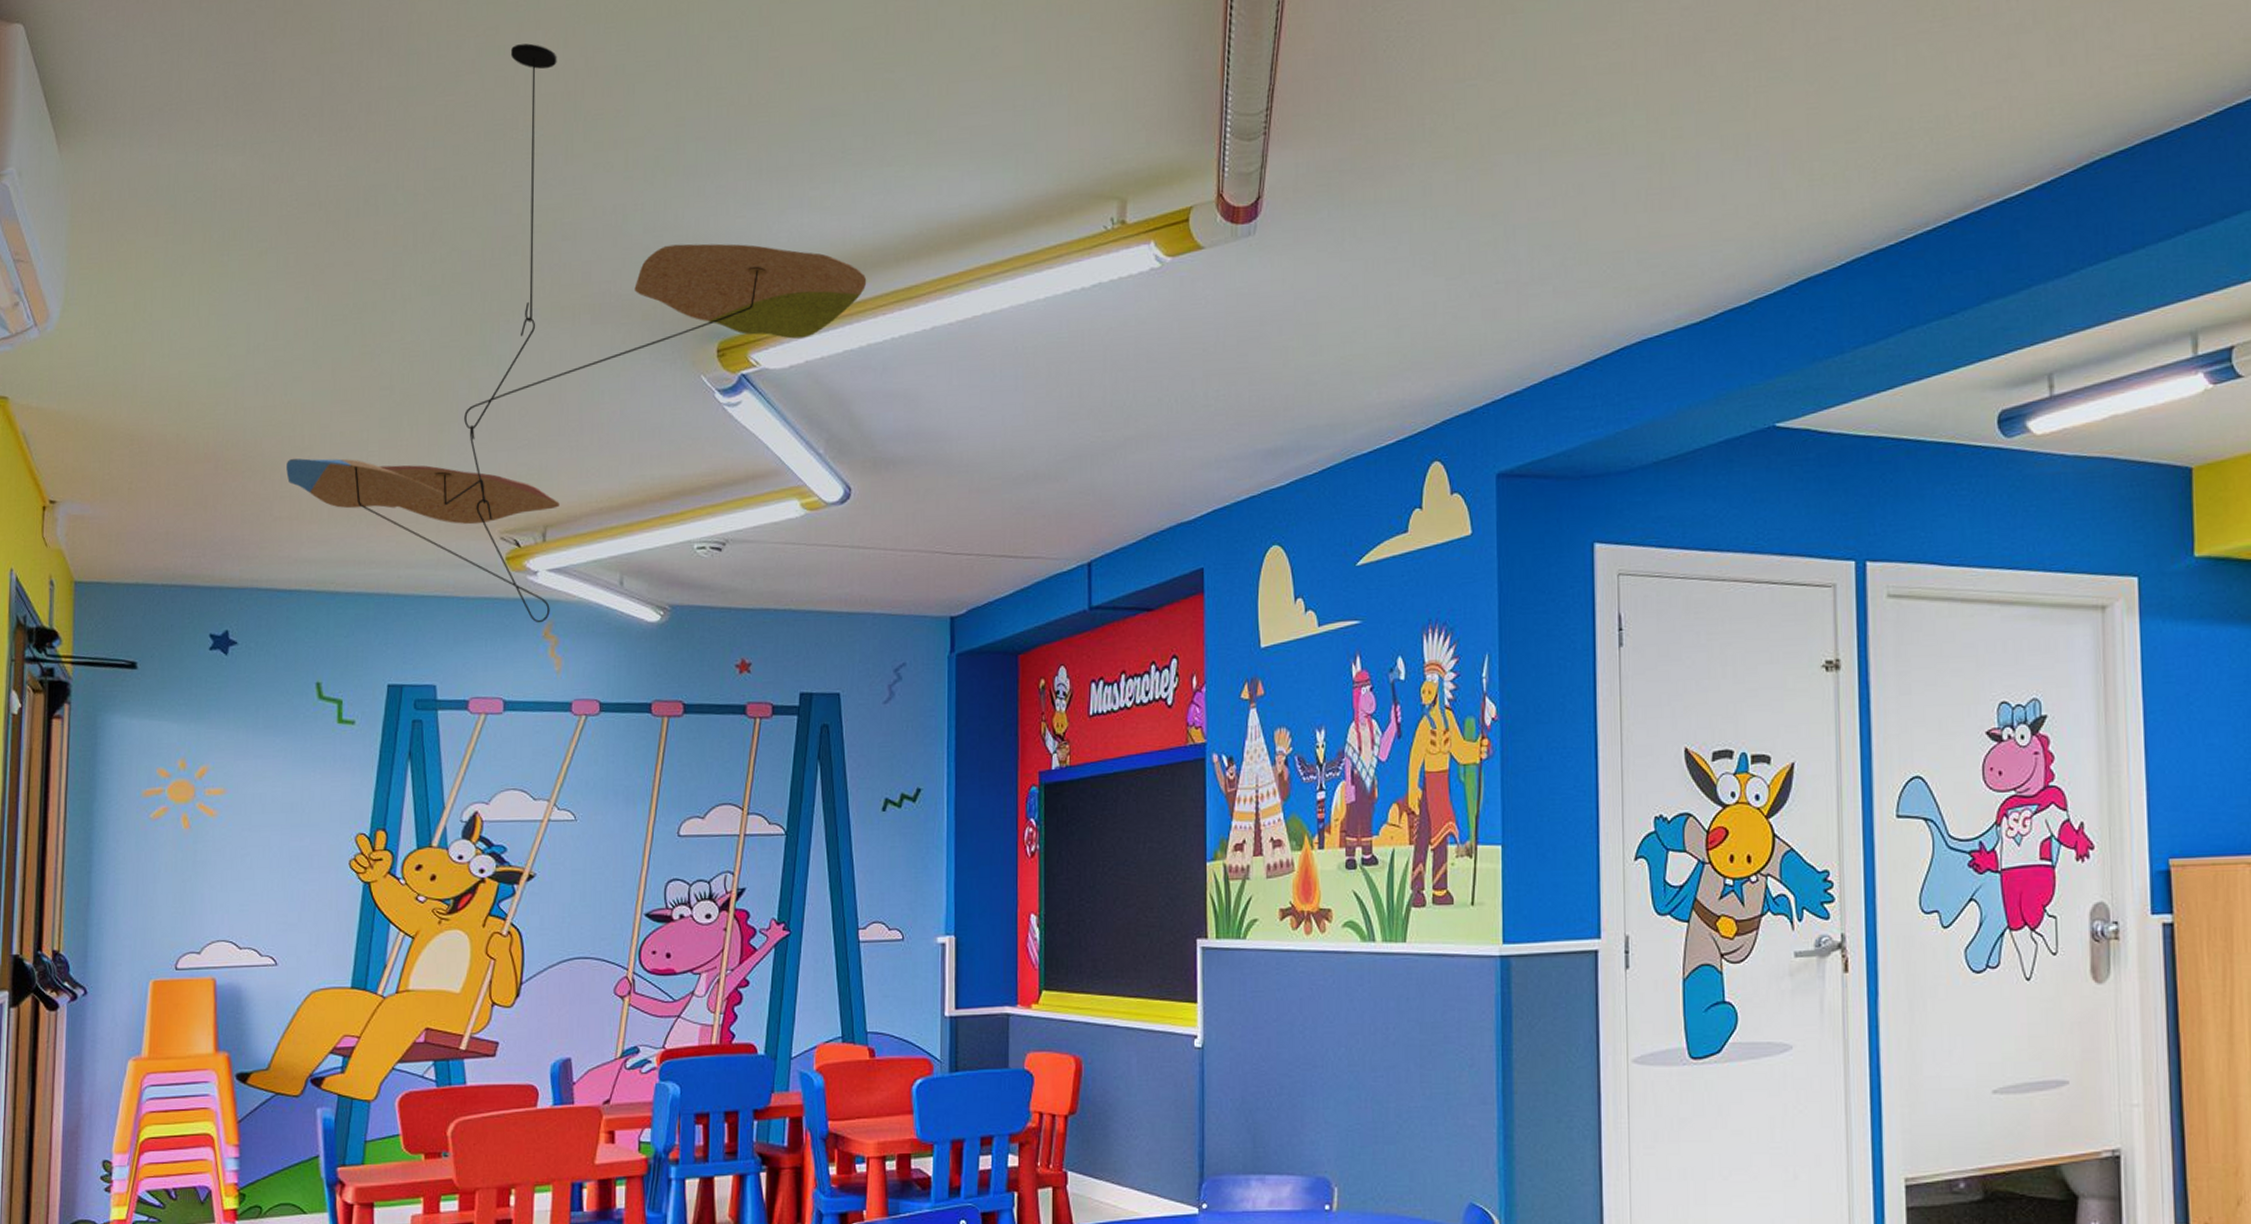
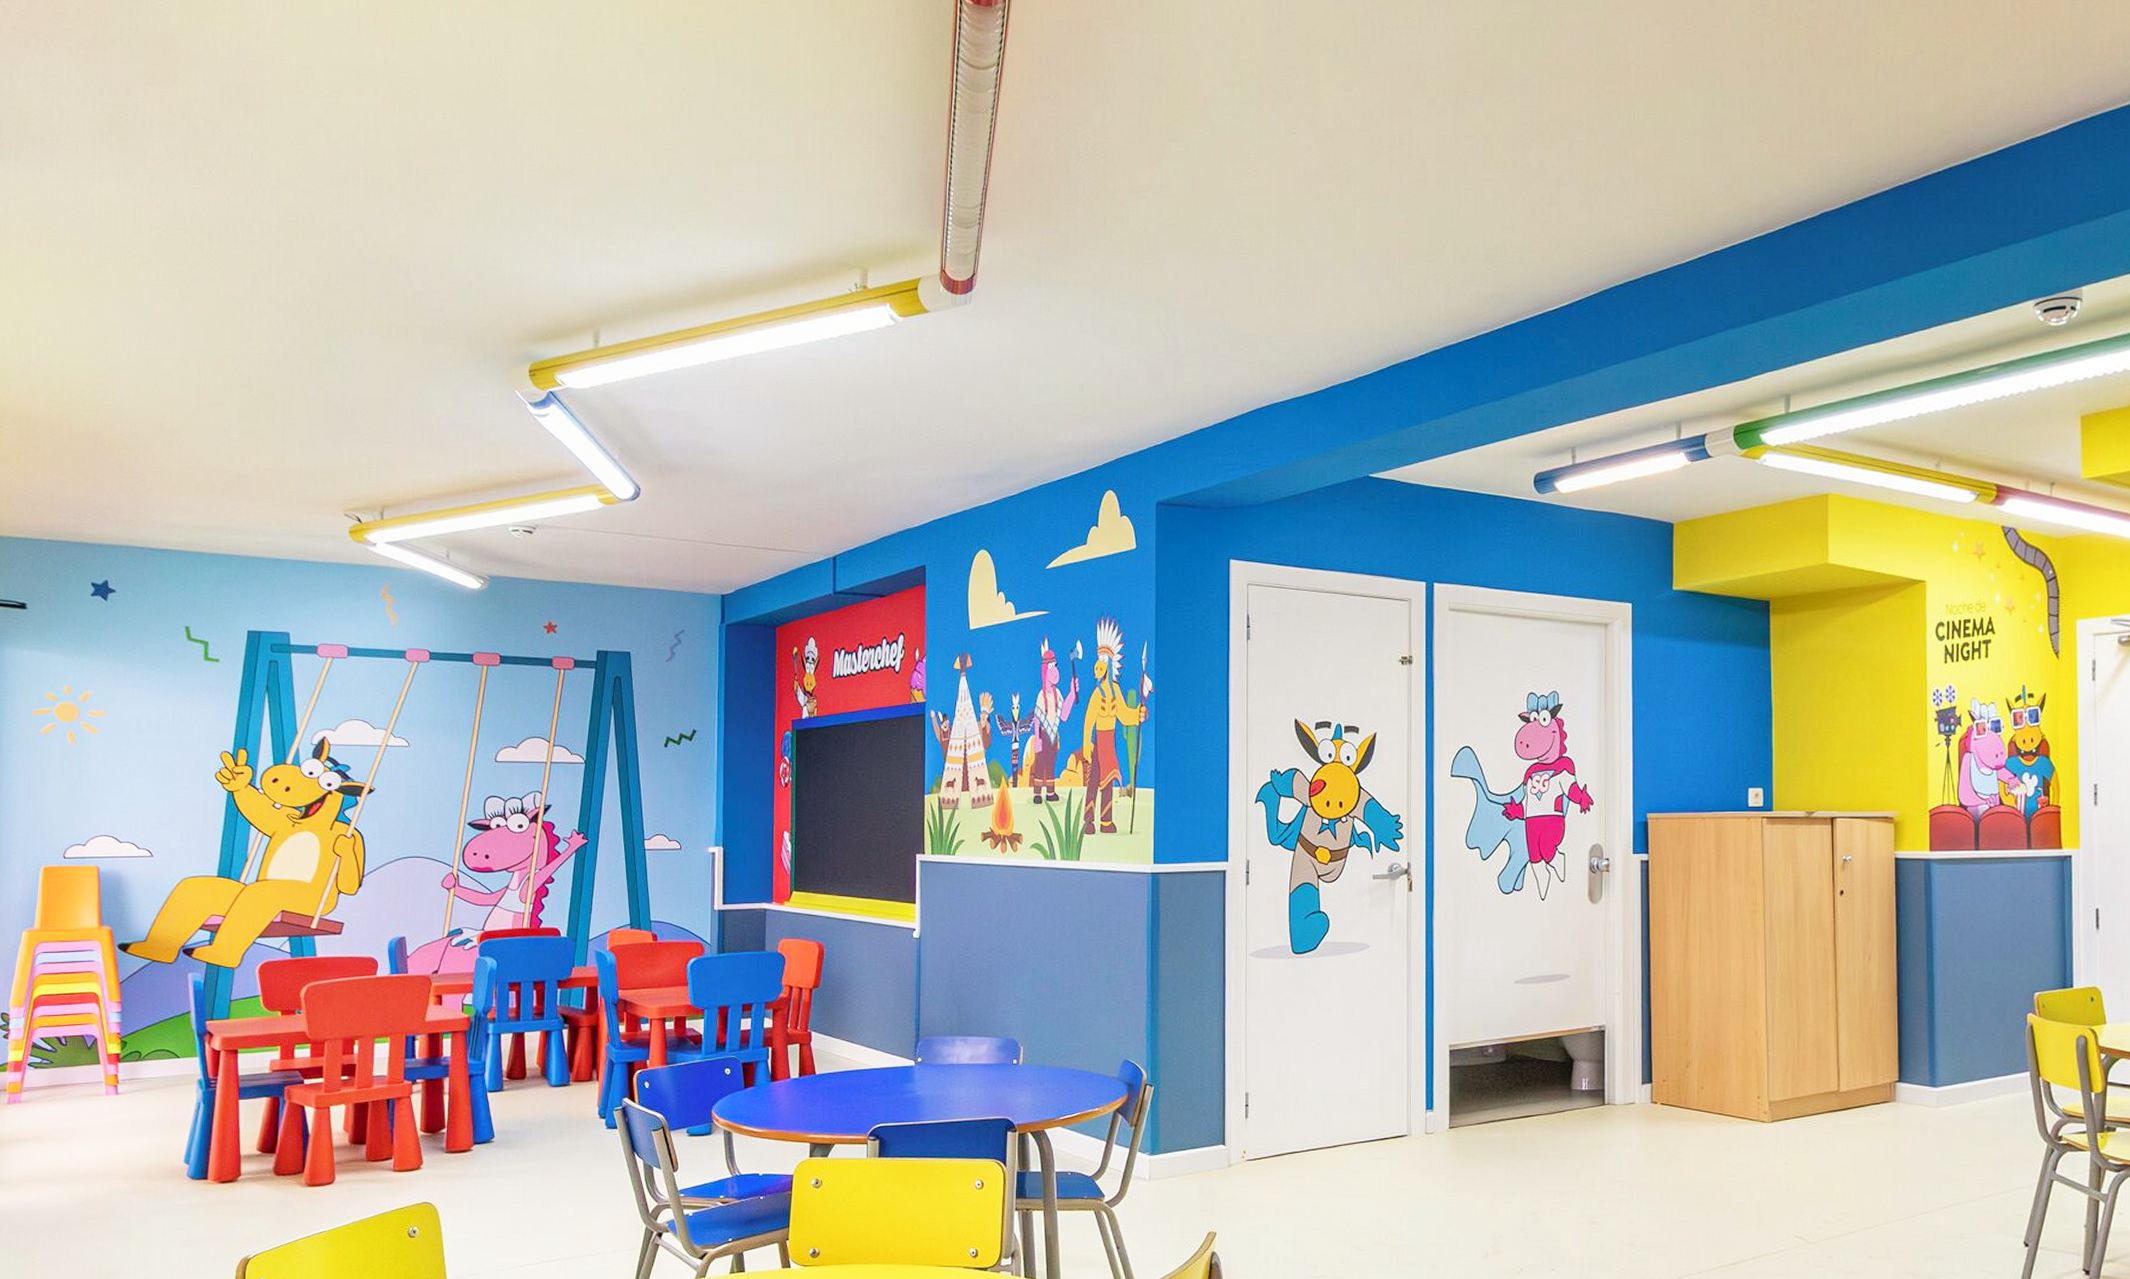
ceiling mobile: present [286,43,867,624] -> none [158,107,655,586]

